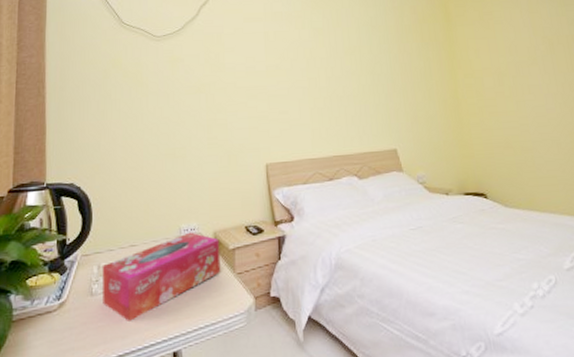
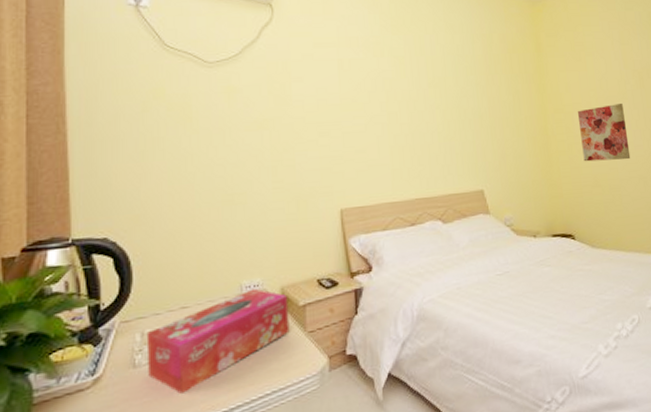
wall art: none [488,68,543,124] -> present [578,102,631,162]

